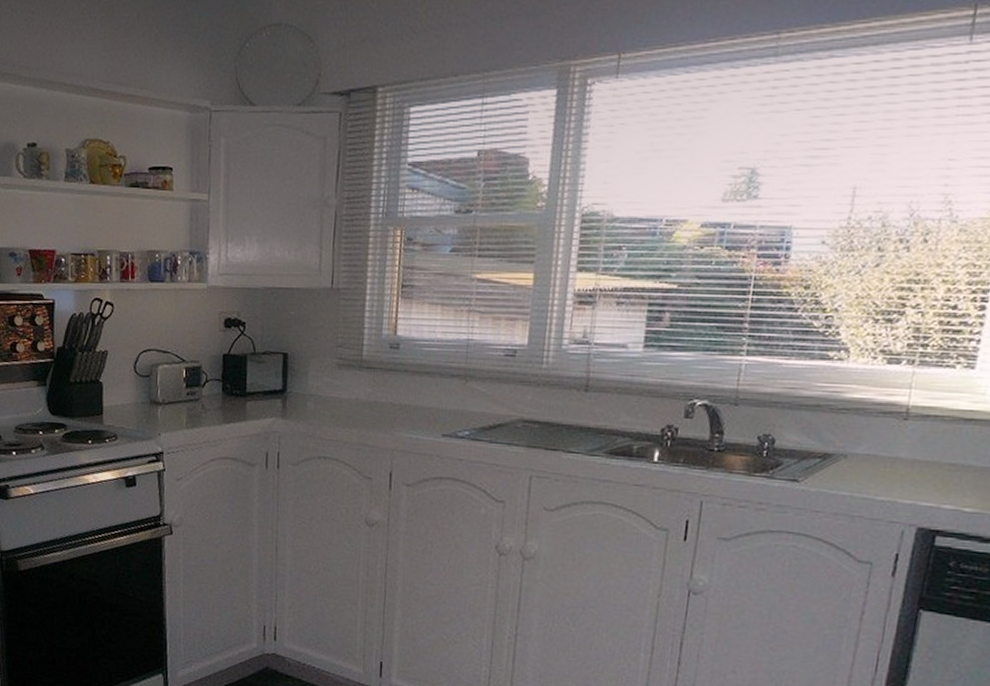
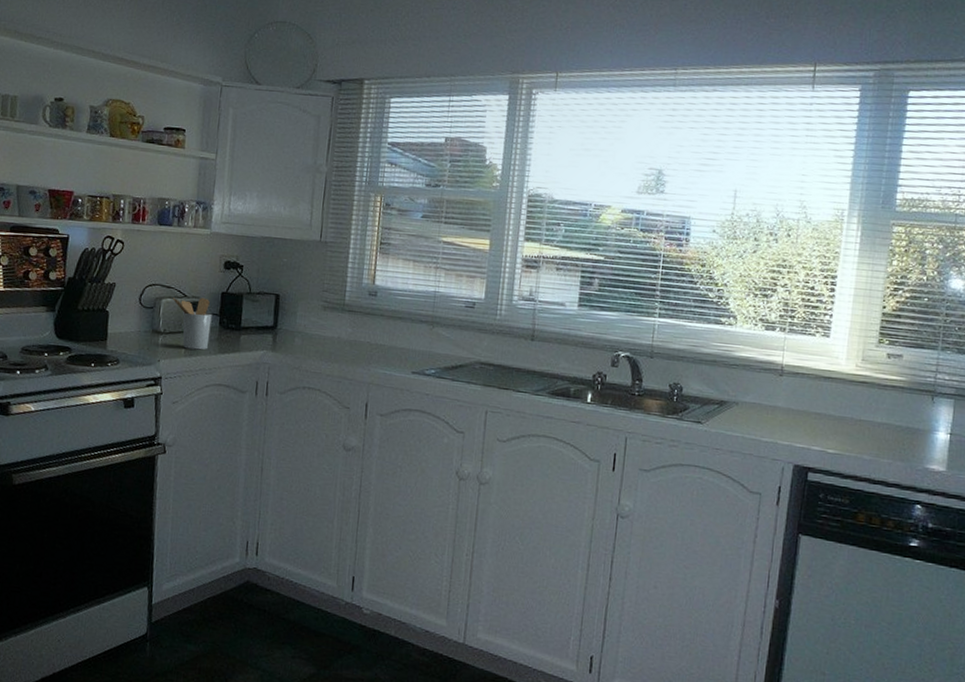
utensil holder: none [169,362,214,421] -> present [172,298,212,350]

